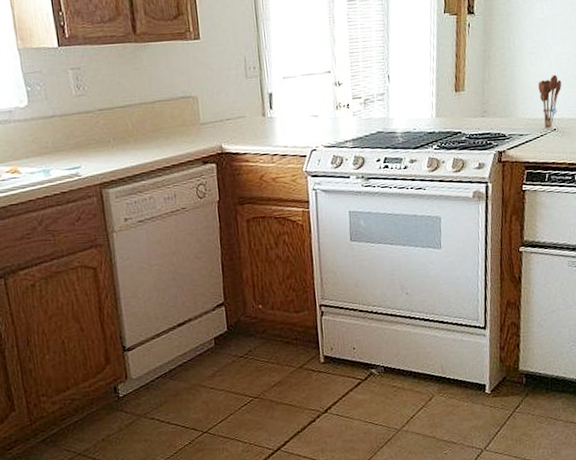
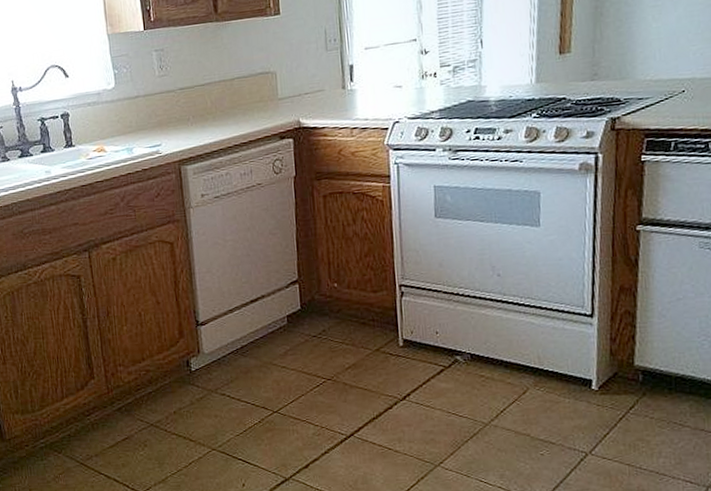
utensil holder: present [538,74,562,129] -> none [662,29,694,91]

